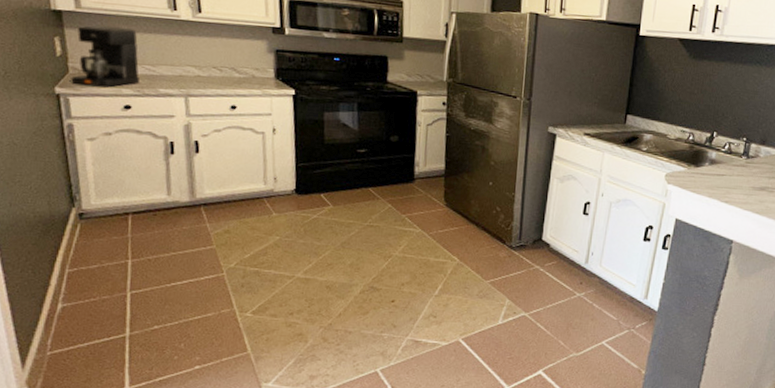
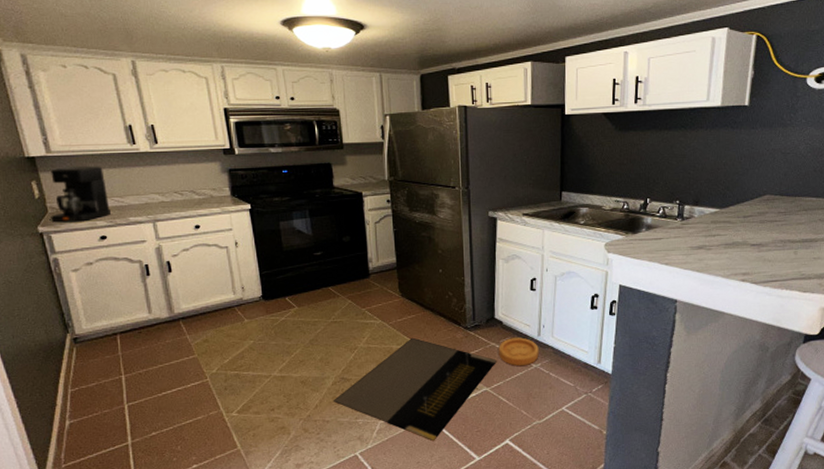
door mat: none [359,251,539,365] -> present [334,337,497,442]
pet bowl: none [542,262,585,294] -> present [498,337,539,367]

